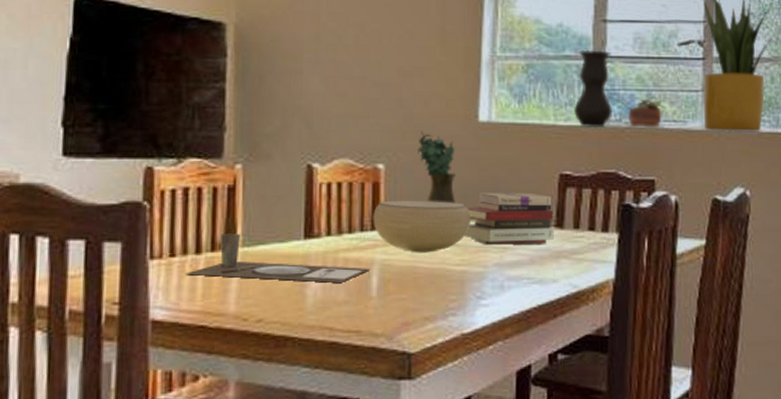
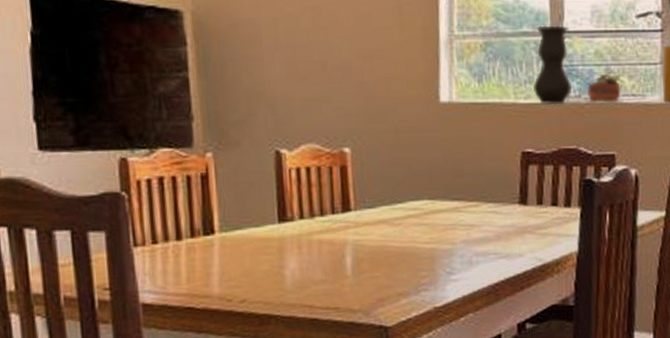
place setting: present [185,234,371,284] -> none [168,220,344,264]
bowl: present [373,200,472,253] -> none [342,181,438,233]
vase: present [417,131,457,204] -> none [381,114,421,185]
books: present [463,192,555,245] -> none [431,171,519,223]

